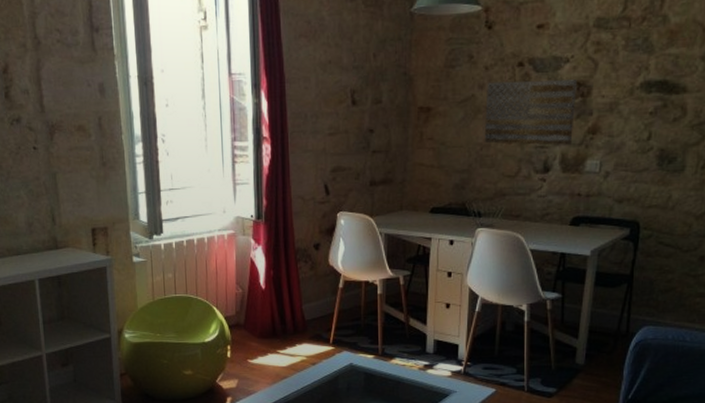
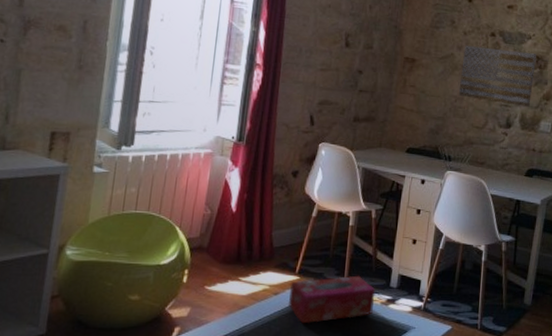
tissue box: none [325,343,412,391] -> present [289,275,376,324]

